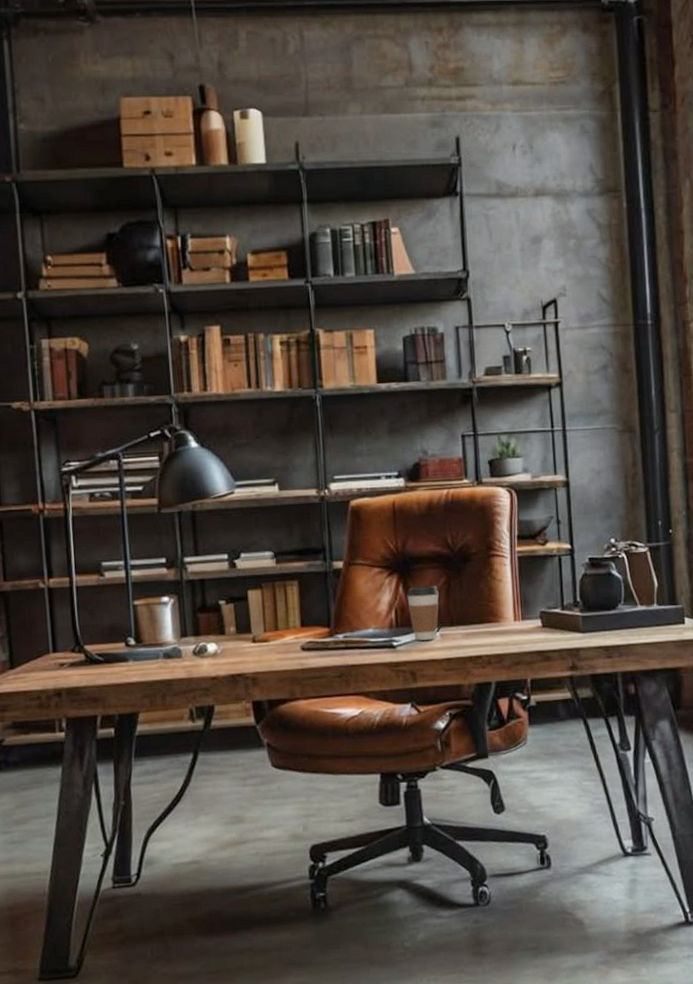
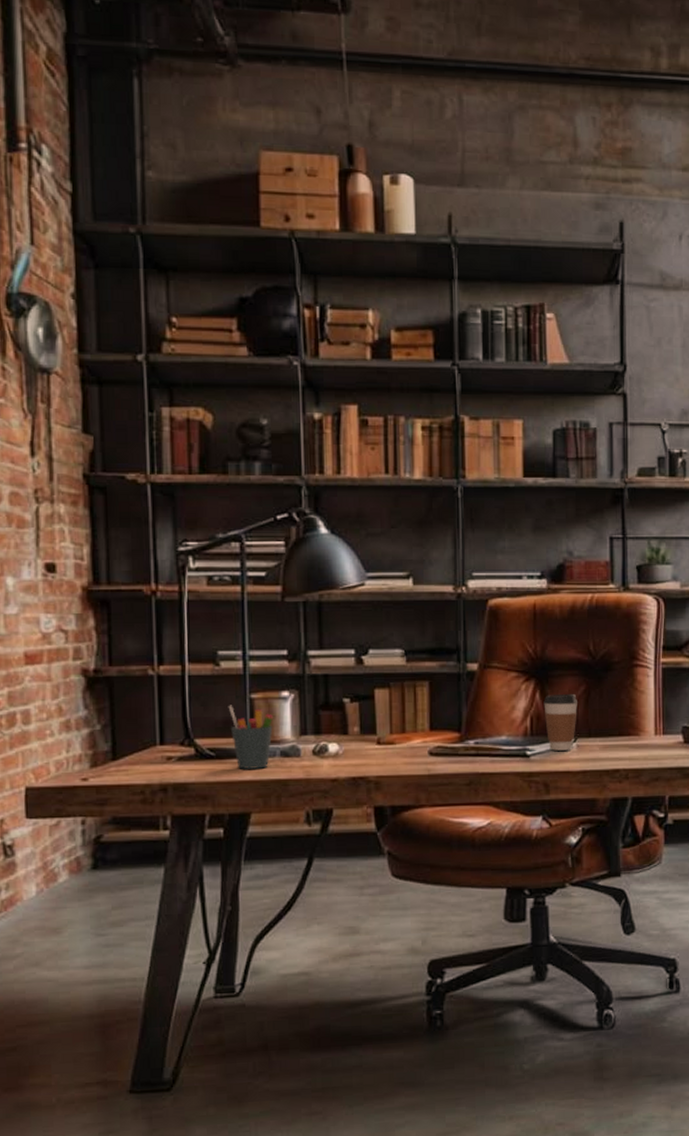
pen holder: none [113,612,156,672] -> present [228,705,274,769]

